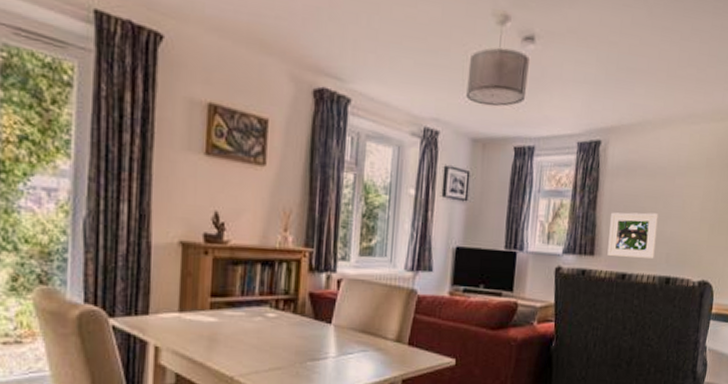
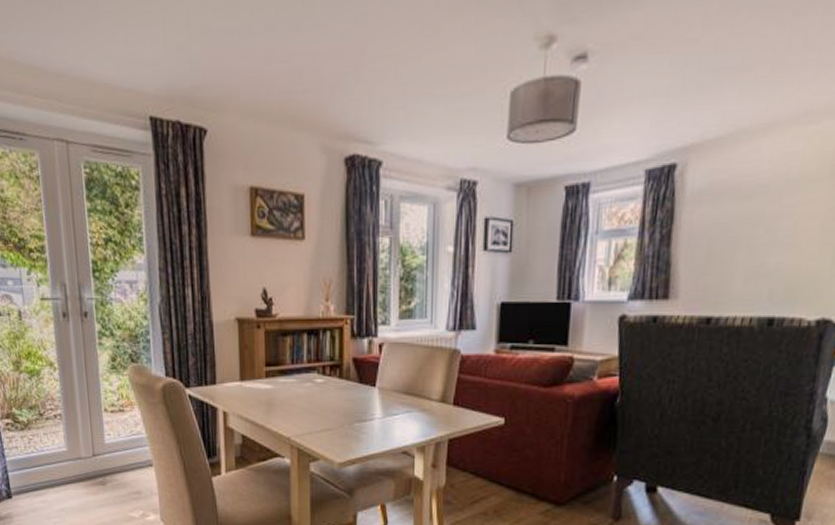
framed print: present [607,212,659,259] -> none [686,242,758,298]

